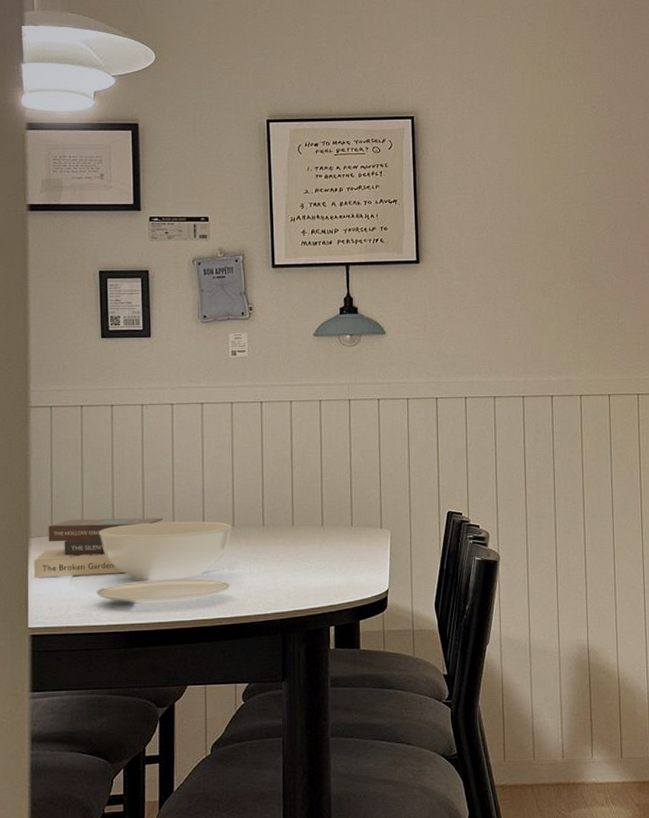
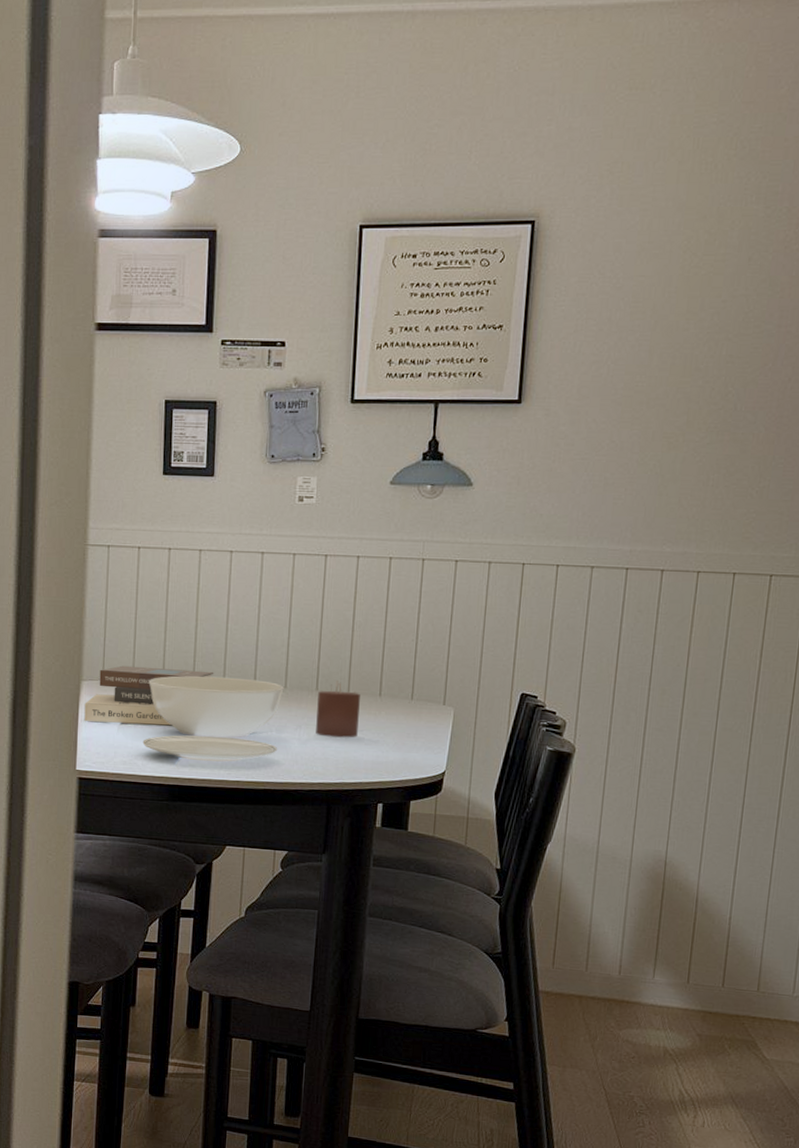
candle: none [265,515,305,569] -> present [316,681,360,738]

